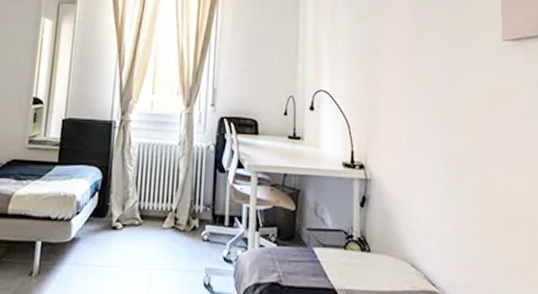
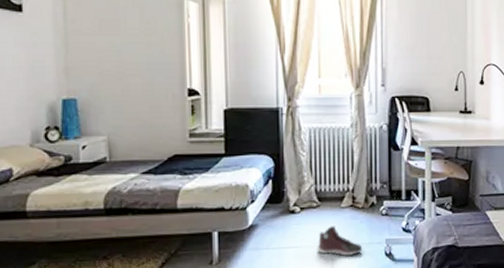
sneaker: none [134,247,181,282] -> present [317,226,363,256]

